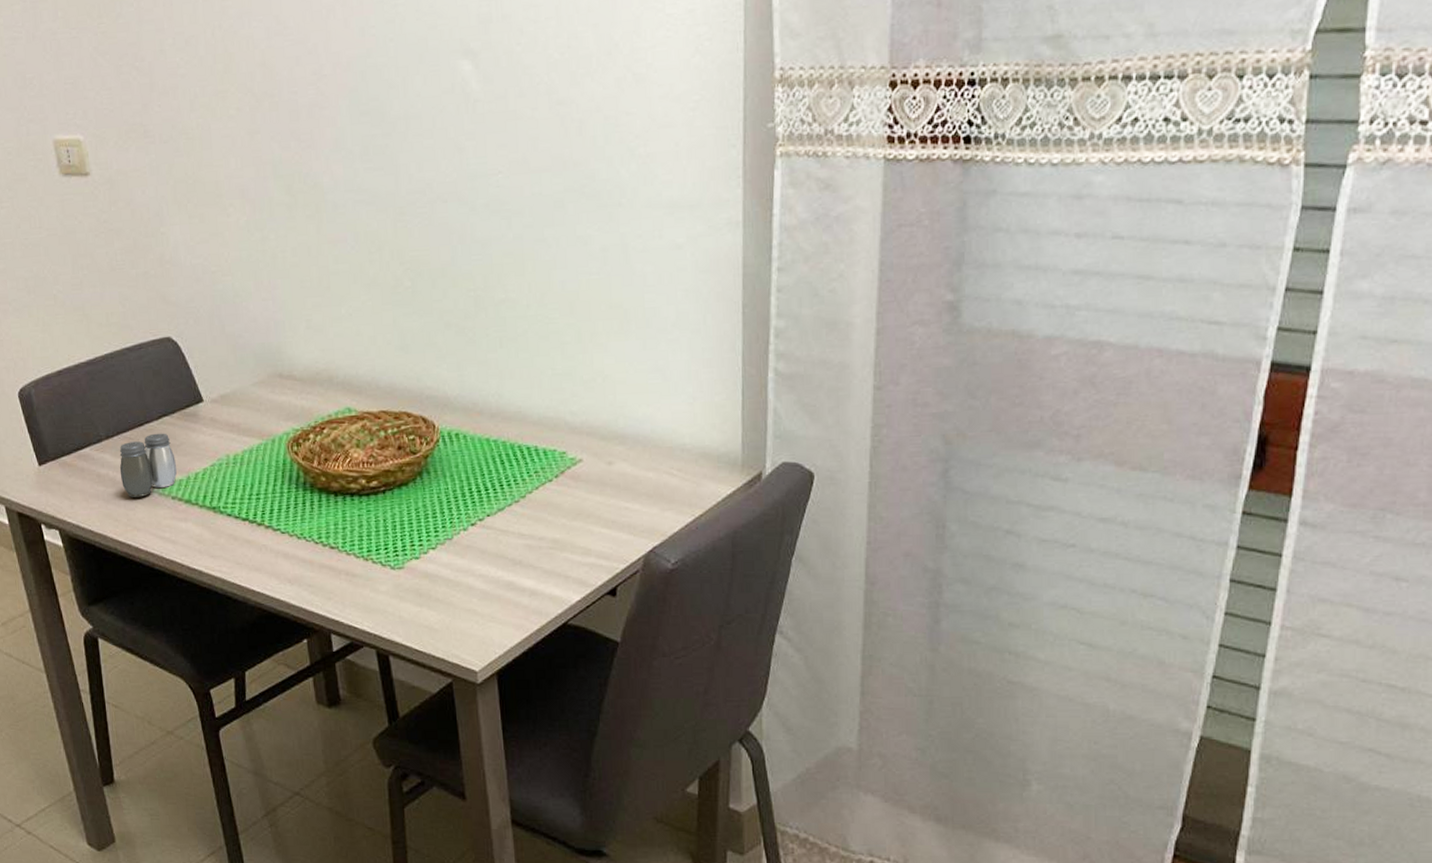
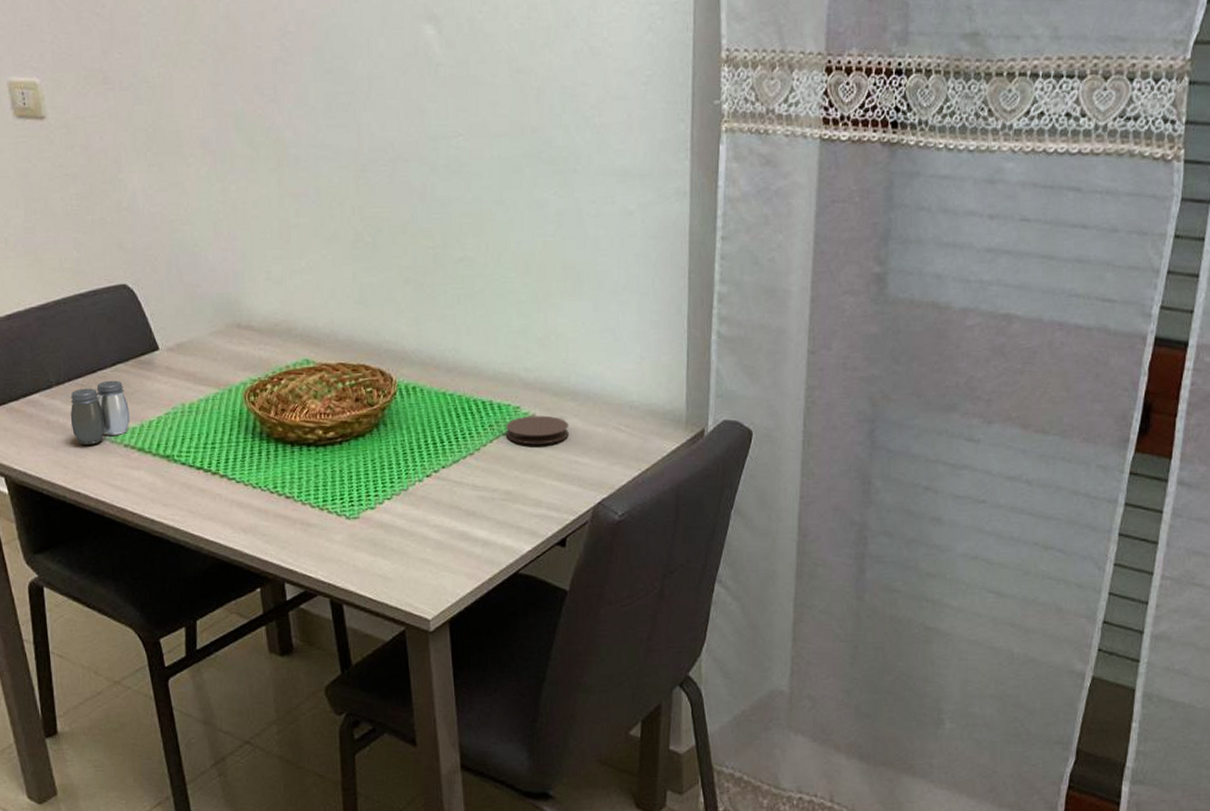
coaster: none [552,460,618,491] -> present [506,415,569,445]

